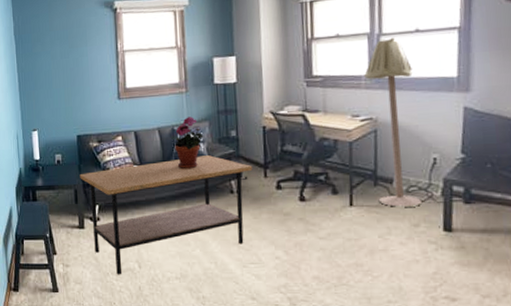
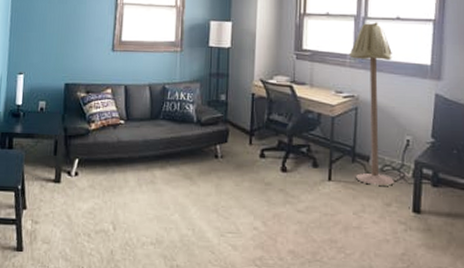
coffee table: present [80,155,253,275] -> none [62,117,239,237]
potted plant: present [174,117,204,170] -> none [164,76,194,130]

